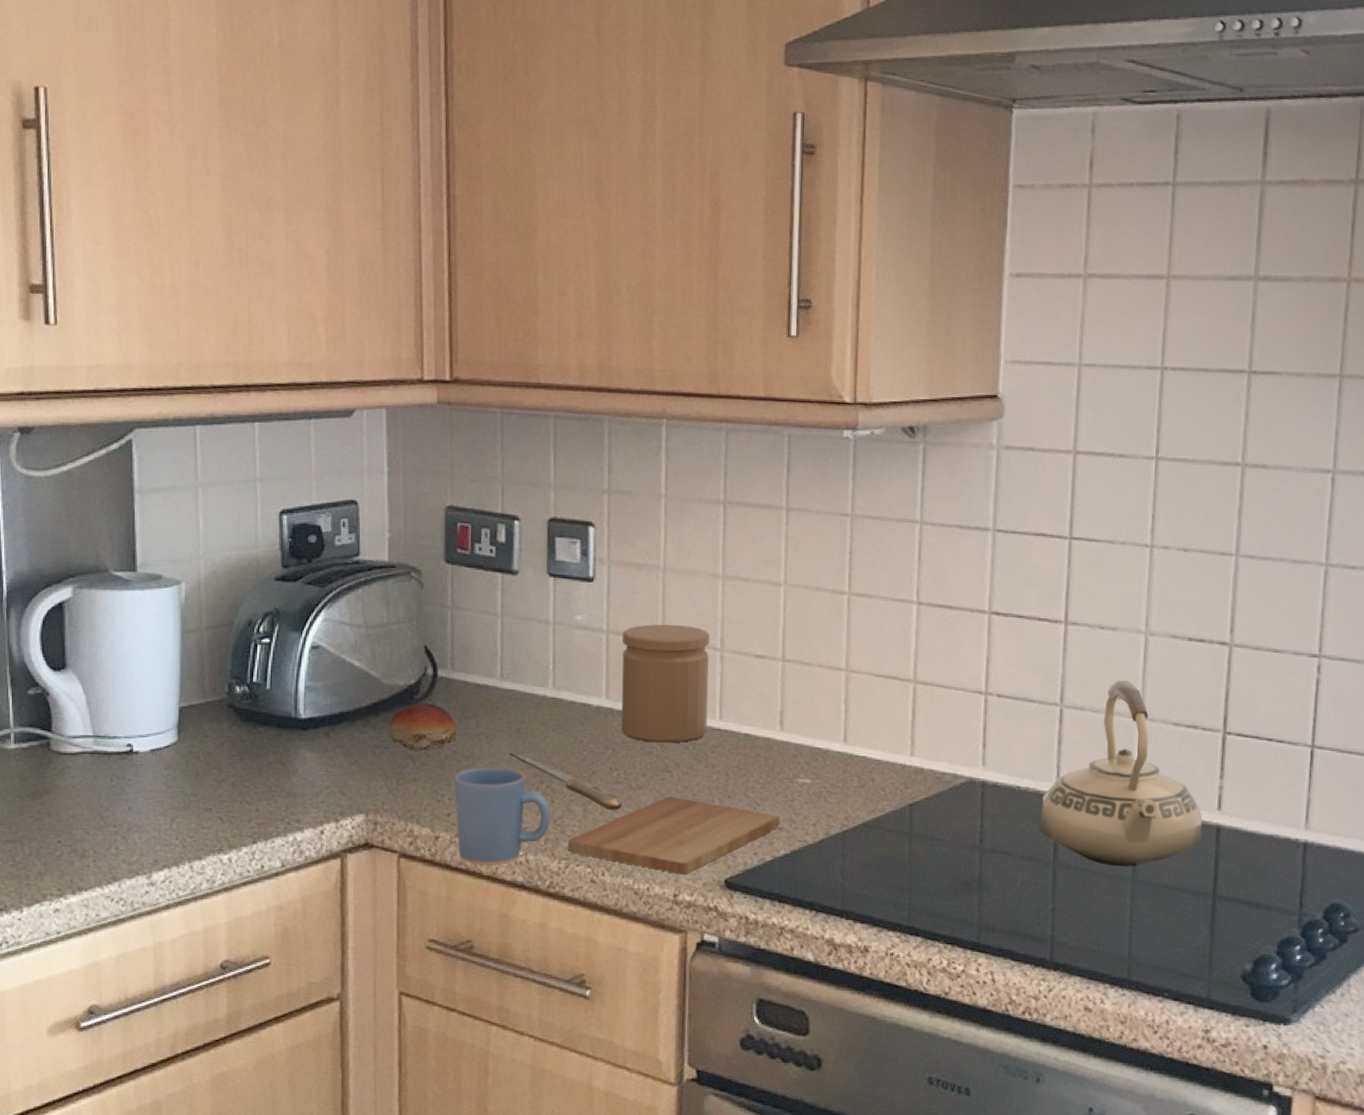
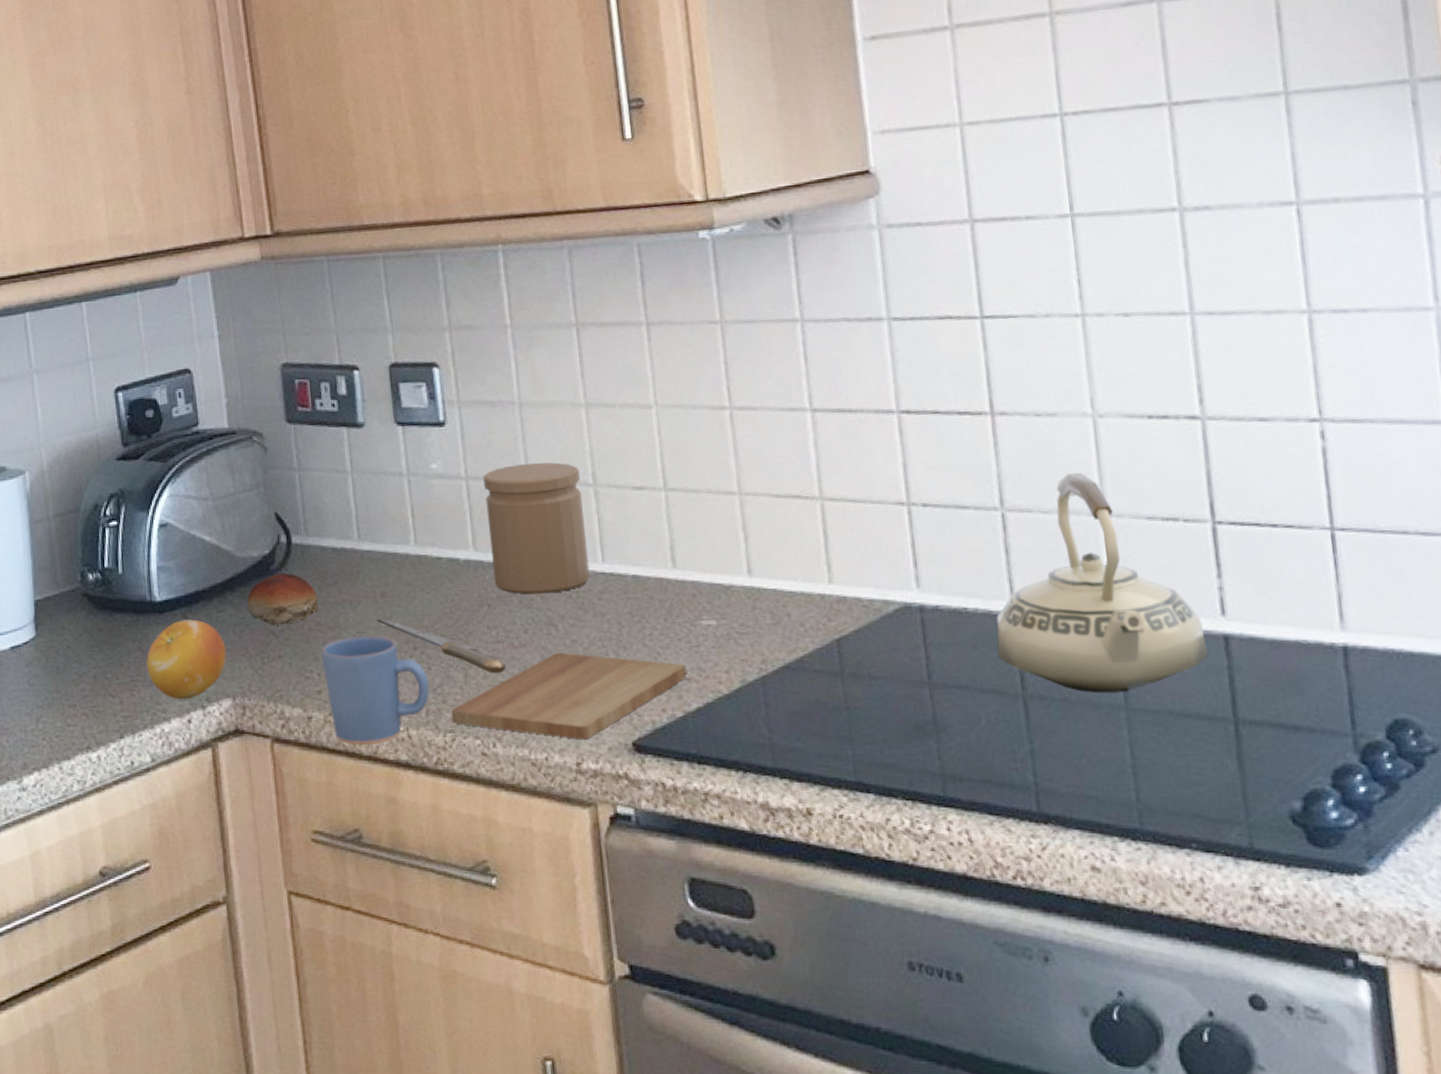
fruit: none [285,738,364,812] -> present [145,619,227,700]

